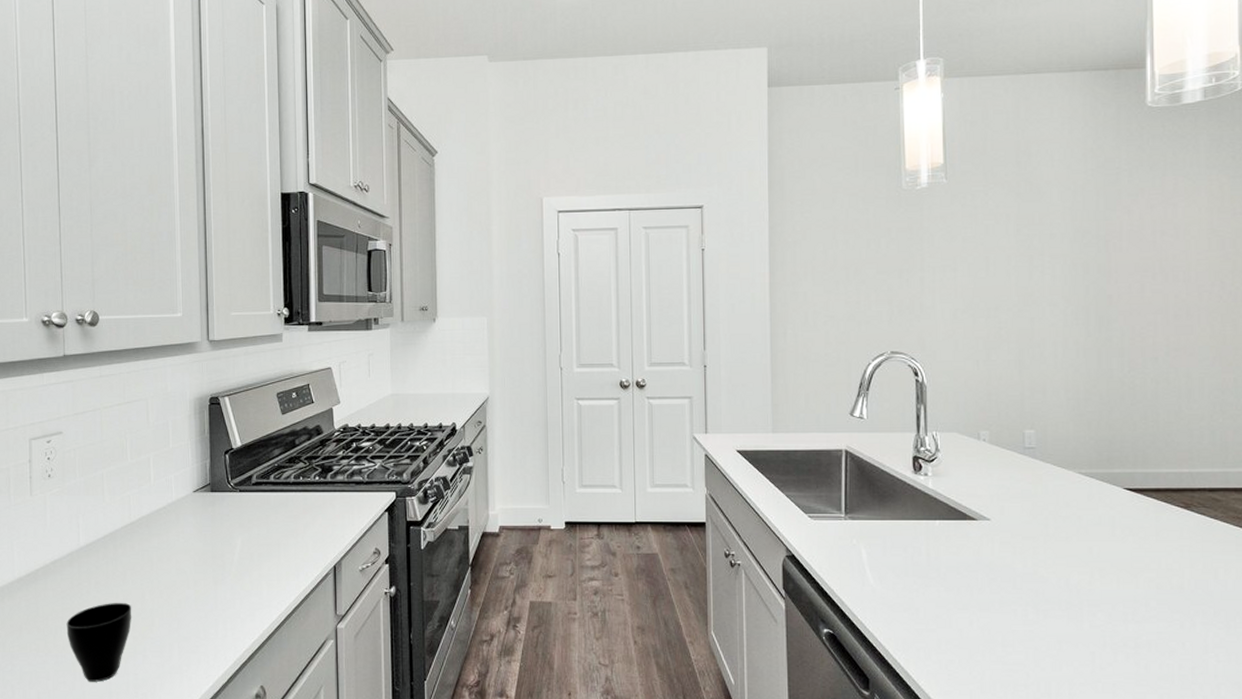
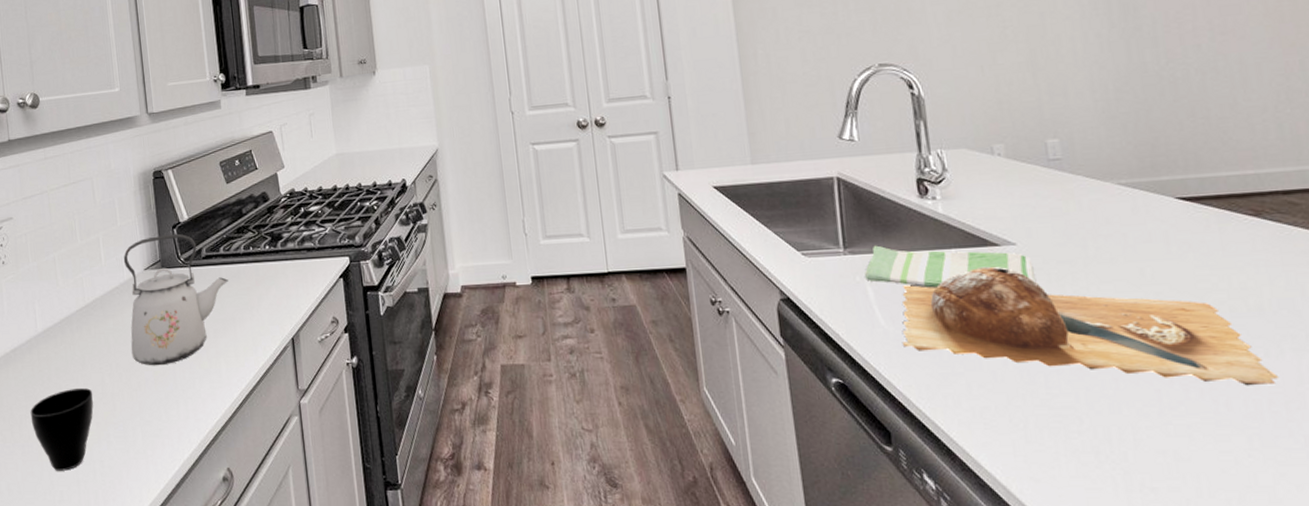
kettle: none [173,459,276,585] -> present [123,233,228,366]
dish towel: none [861,513,1004,554] -> present [865,245,1037,288]
chopping board: none [887,537,1190,653] -> present [902,266,1279,386]

